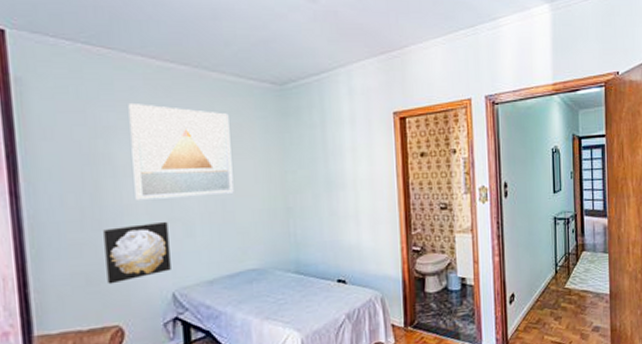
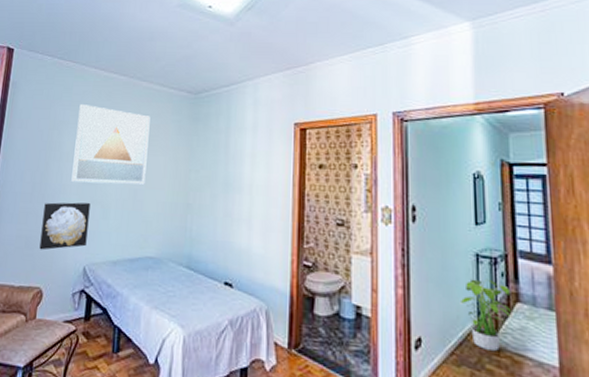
potted plant: none [542,236,580,292] -> present [459,277,513,351]

